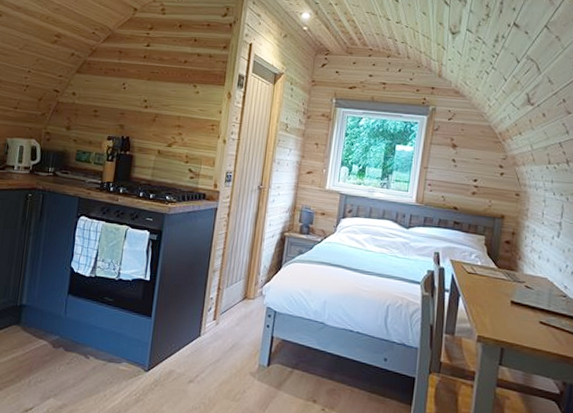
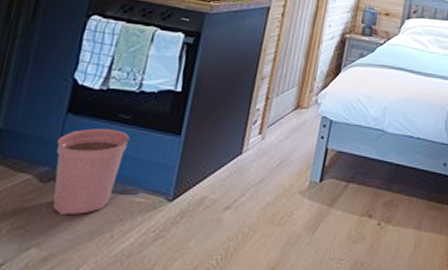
plant pot: none [62,307,114,376] -> present [52,128,130,214]

